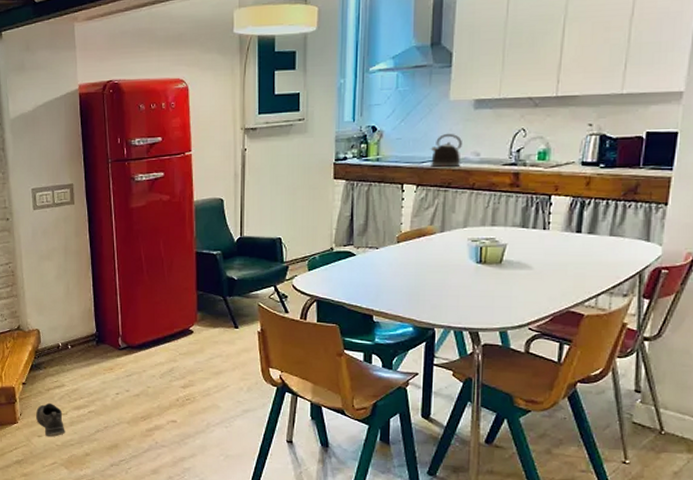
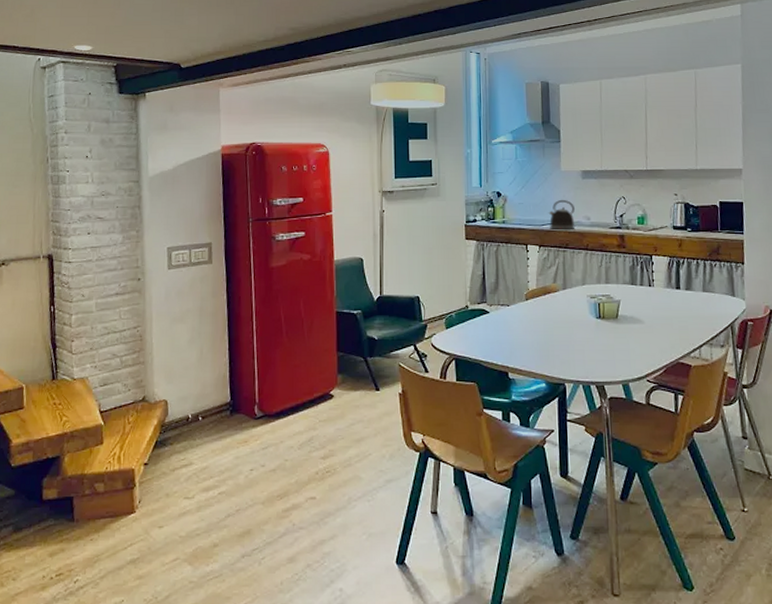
shoe: present [36,402,65,437] -> none [158,485,191,526]

